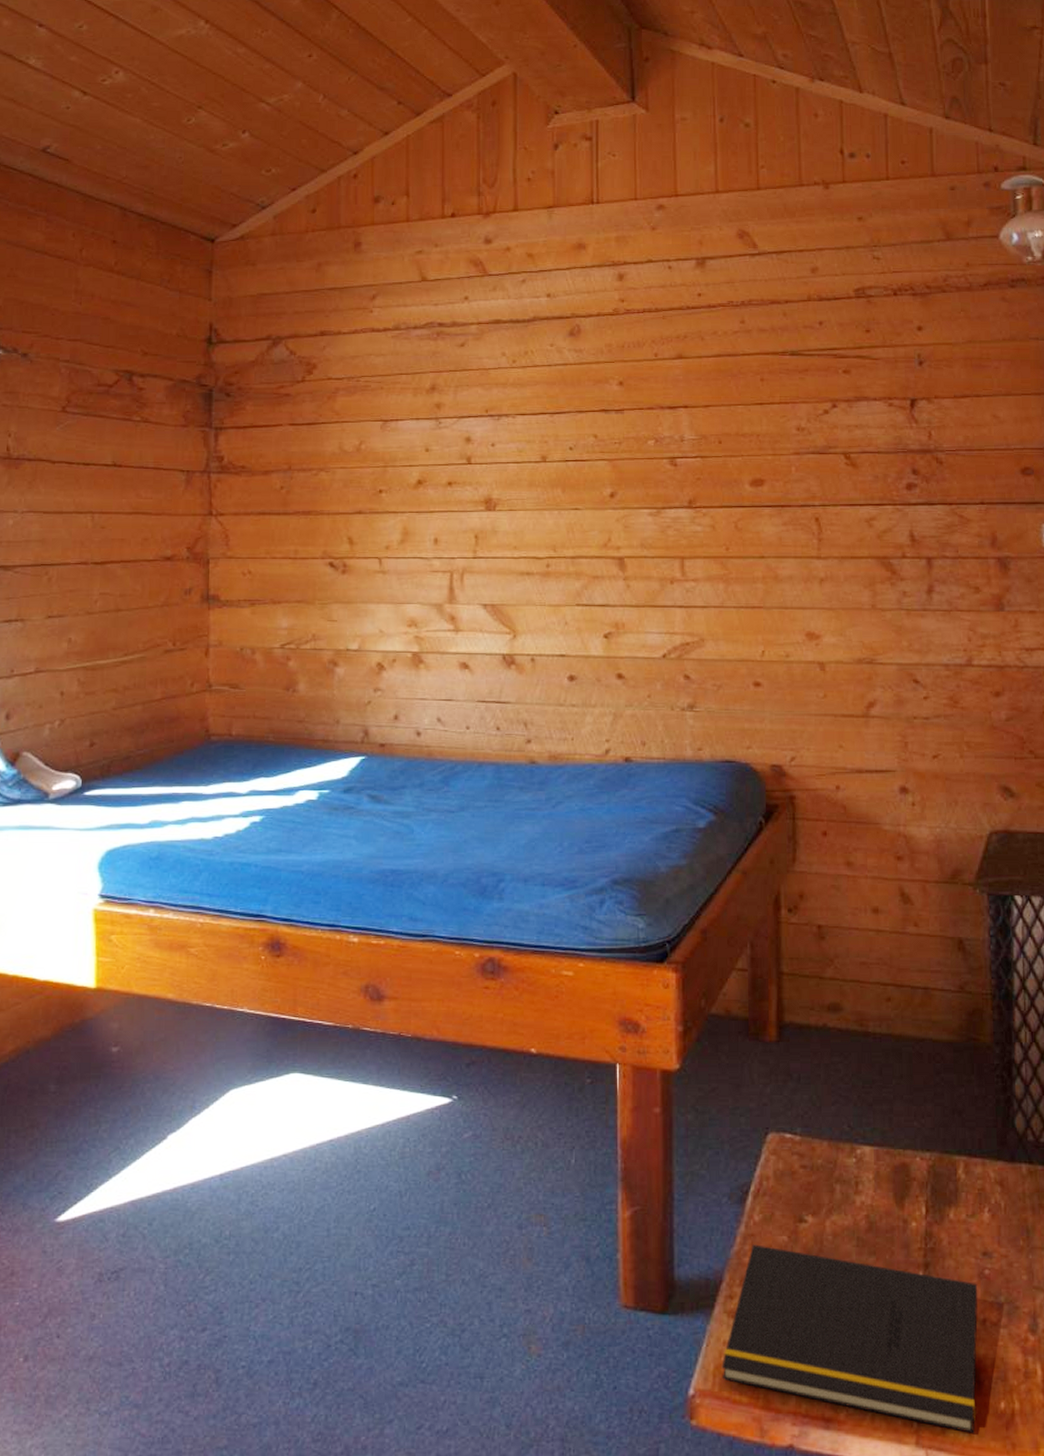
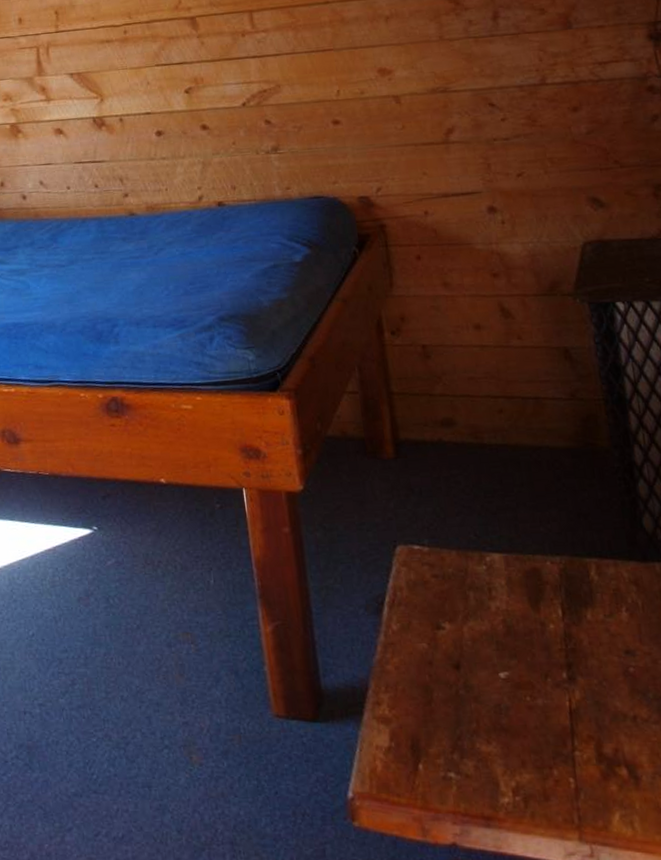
notepad: present [721,1244,978,1433] -> none [376,652,638,828]

